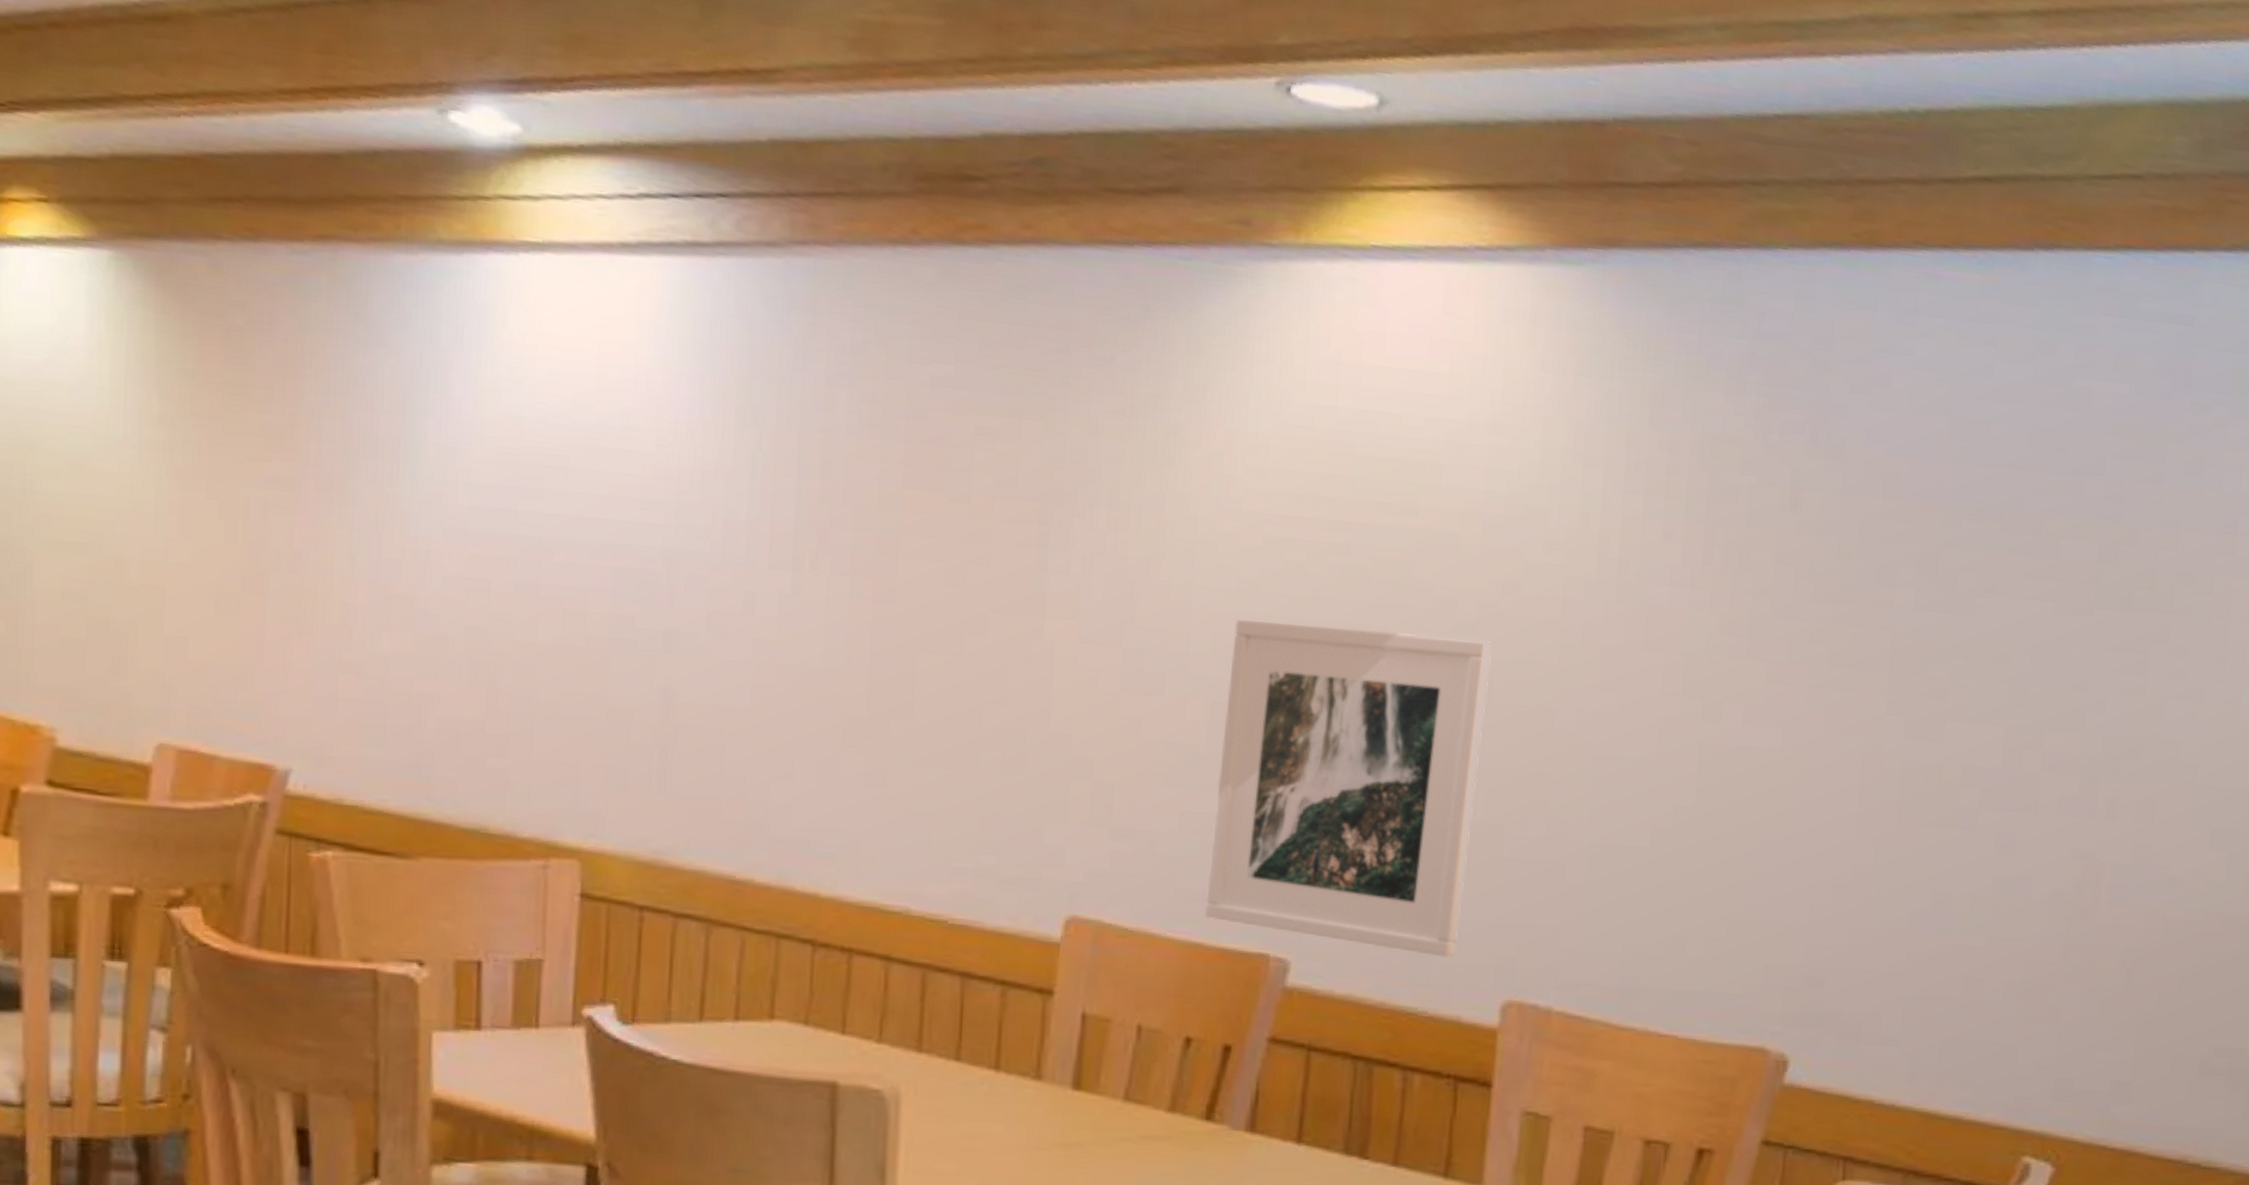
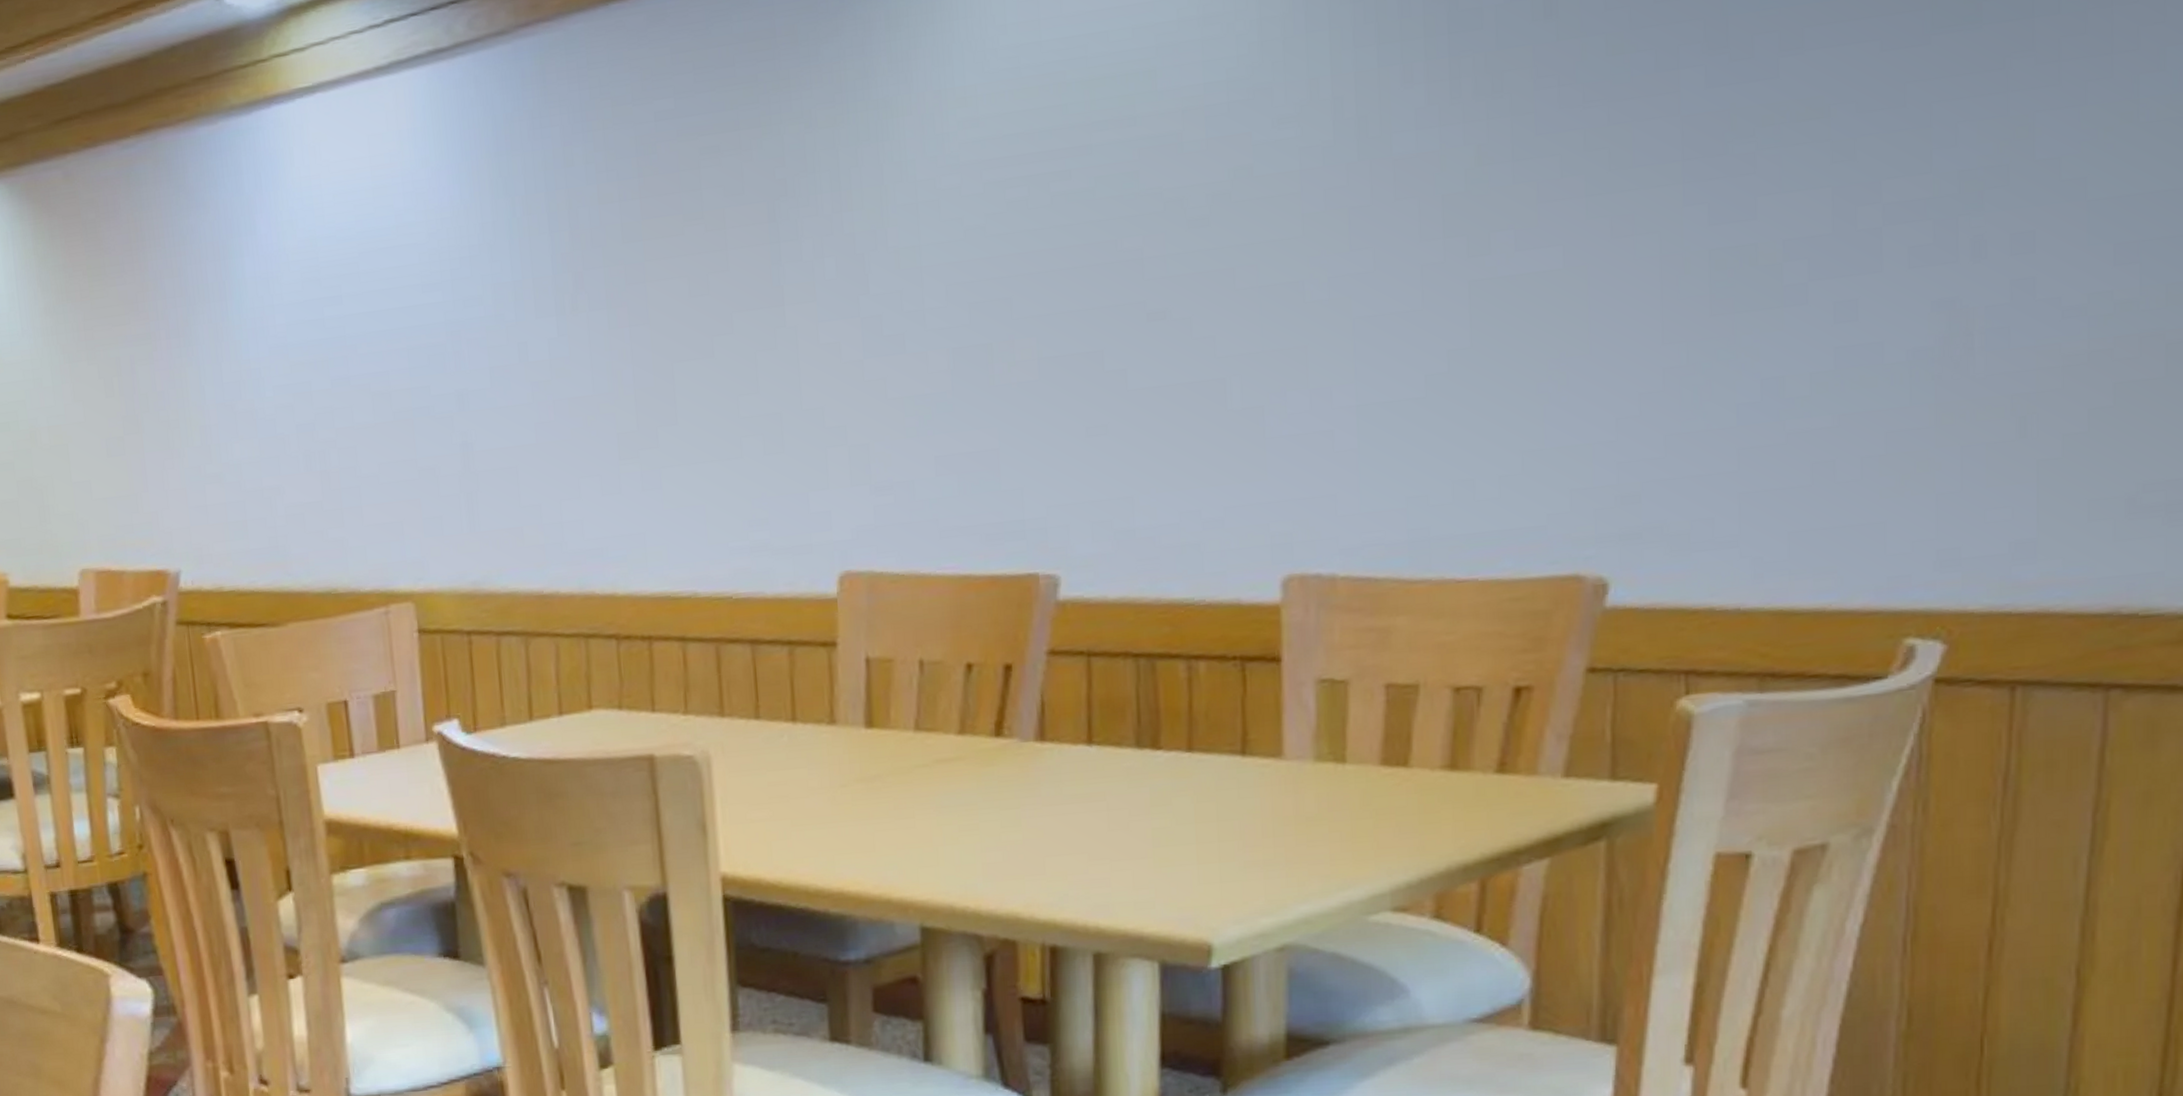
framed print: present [1204,620,1492,958] -> none [966,229,1231,551]

